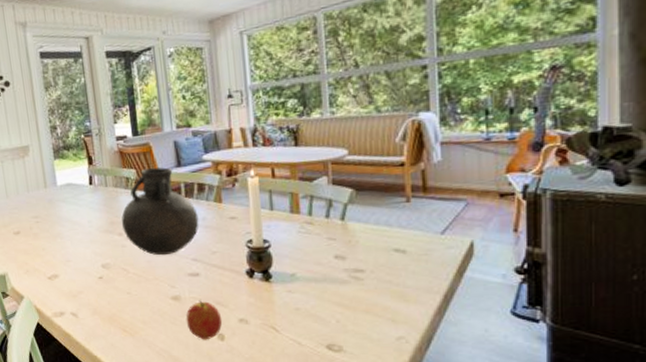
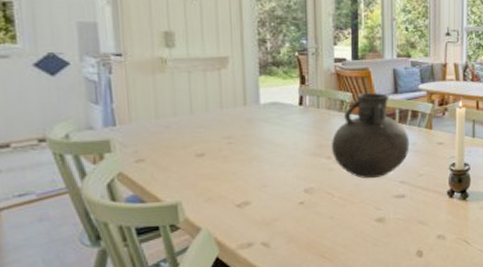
fruit: present [186,300,223,340] -> none [388,220,422,259]

